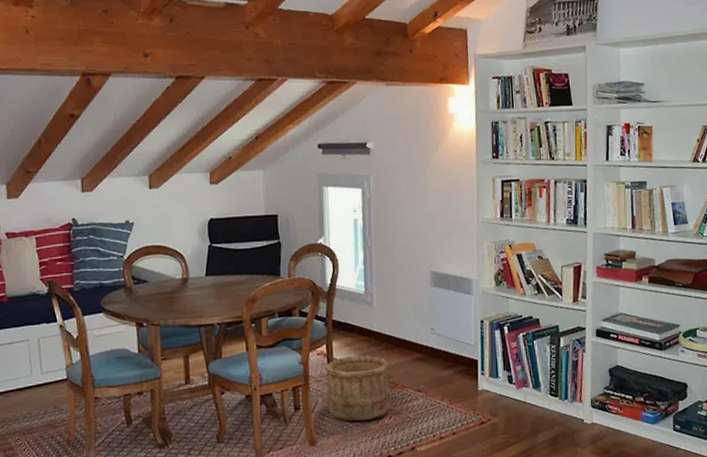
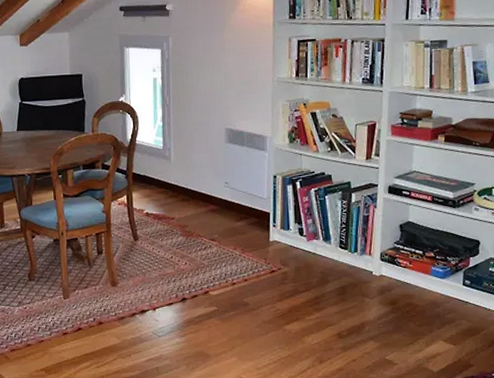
wooden bucket: present [324,355,390,421] -> none [125,206,186,265]

